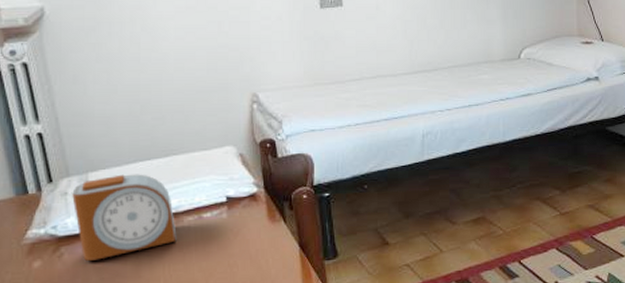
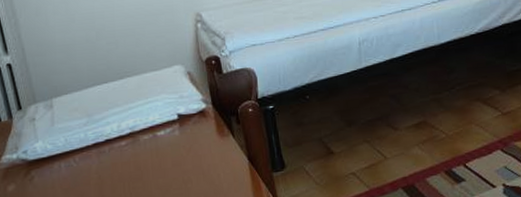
alarm clock: present [72,174,177,261] -> none [39,97,134,183]

